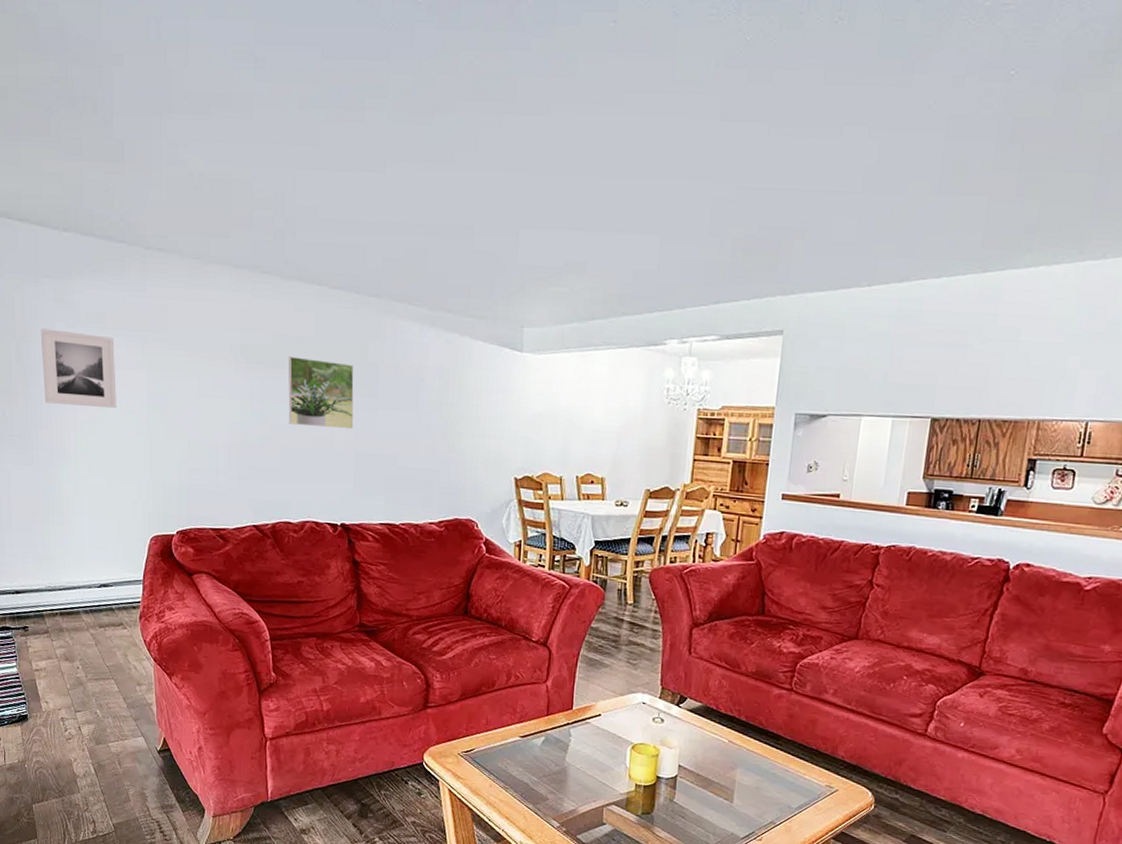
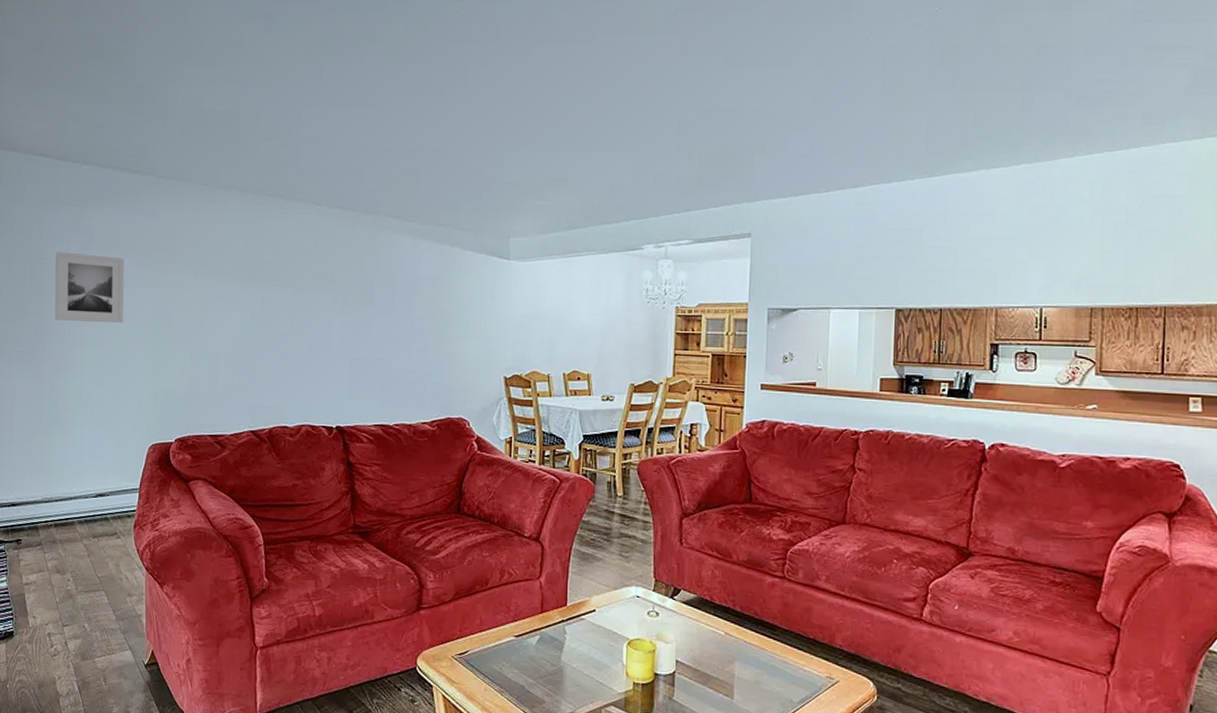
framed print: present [288,356,354,430] -> none [287,270,351,336]

